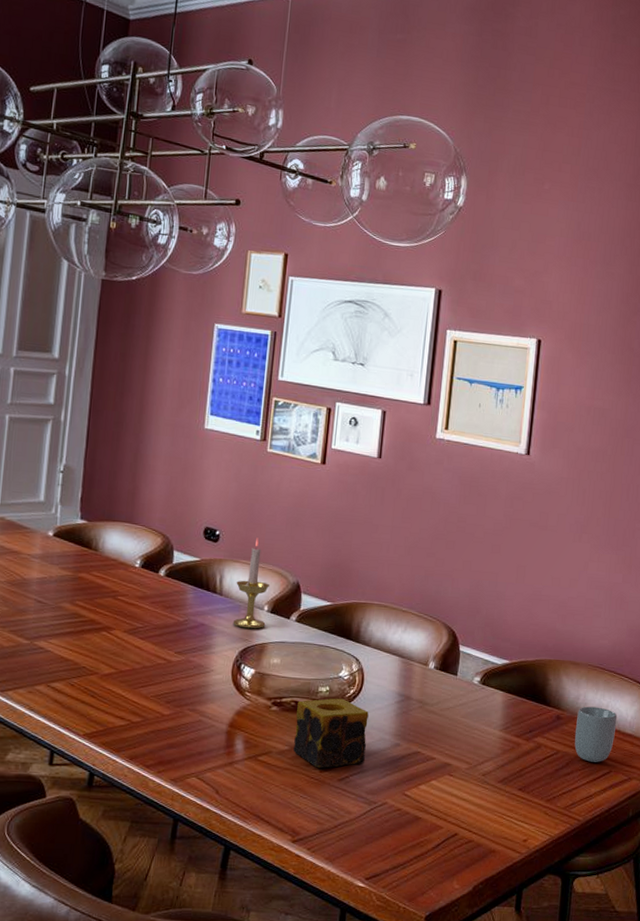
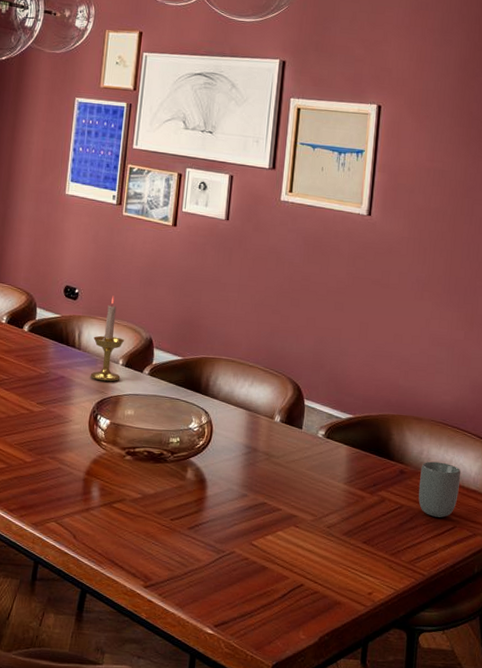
candle: present [293,698,369,768] -> none [146,449,217,517]

